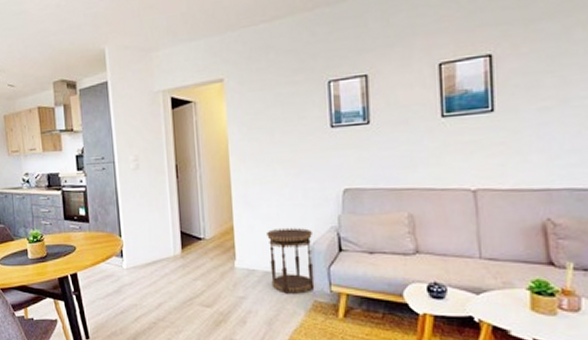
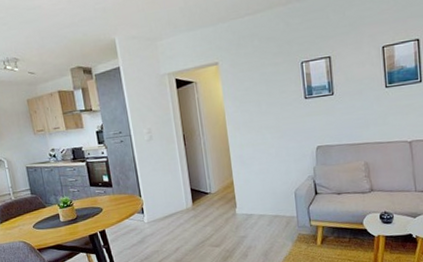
side table: present [267,227,315,294] -> none [260,178,299,231]

